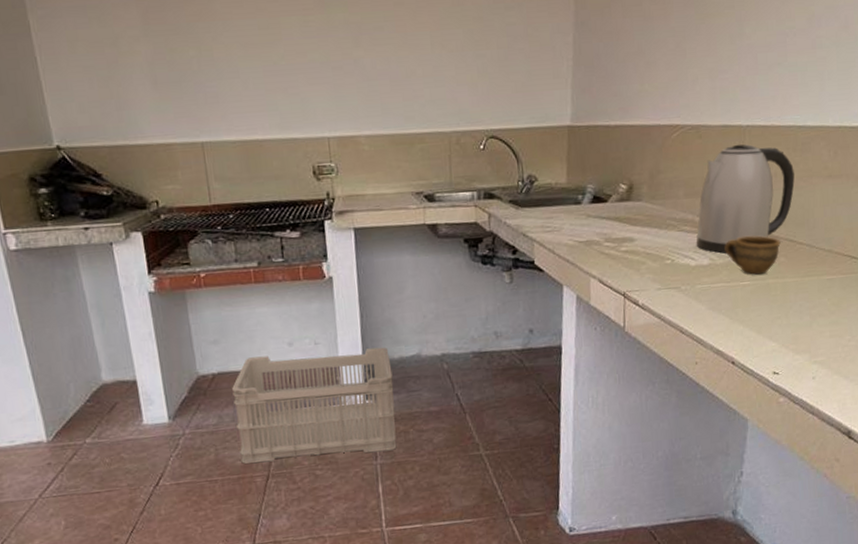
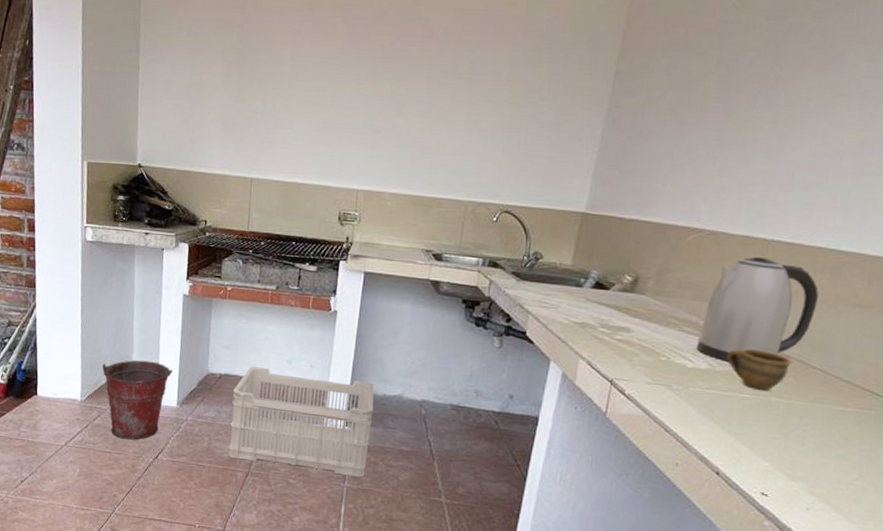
bucket: none [65,376,156,474] -> present [102,360,174,440]

